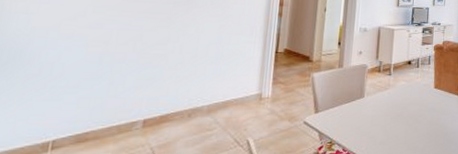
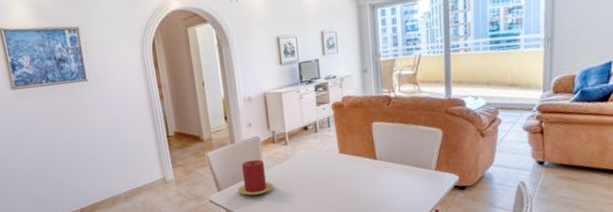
candle: none [335,85,372,121] -> present [237,159,274,196]

